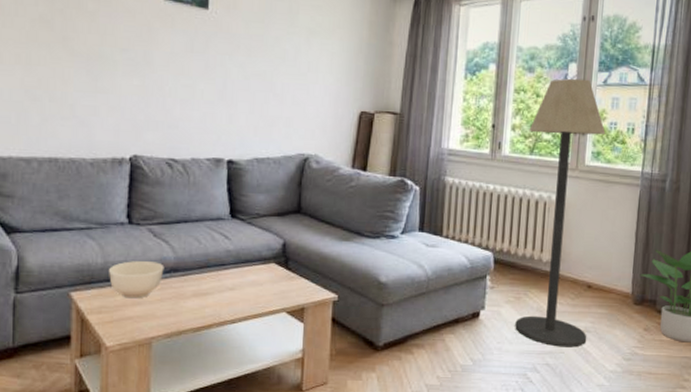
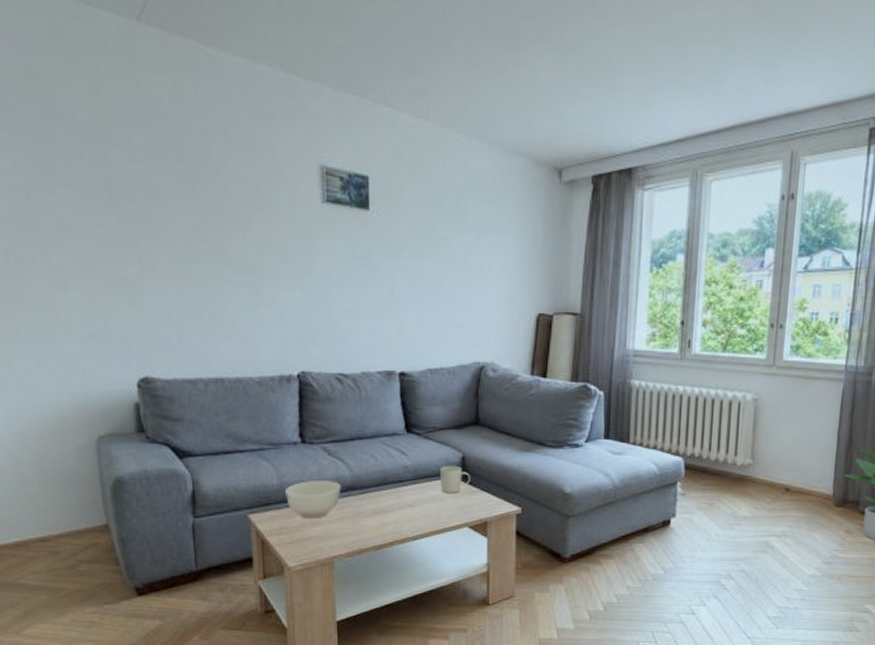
mug: none [260,251,290,278] -> present [439,465,471,493]
floor lamp: present [515,78,606,347] -> none [708,265,806,553]

